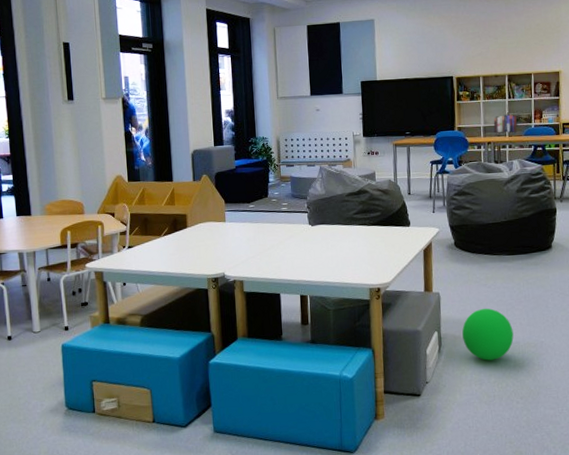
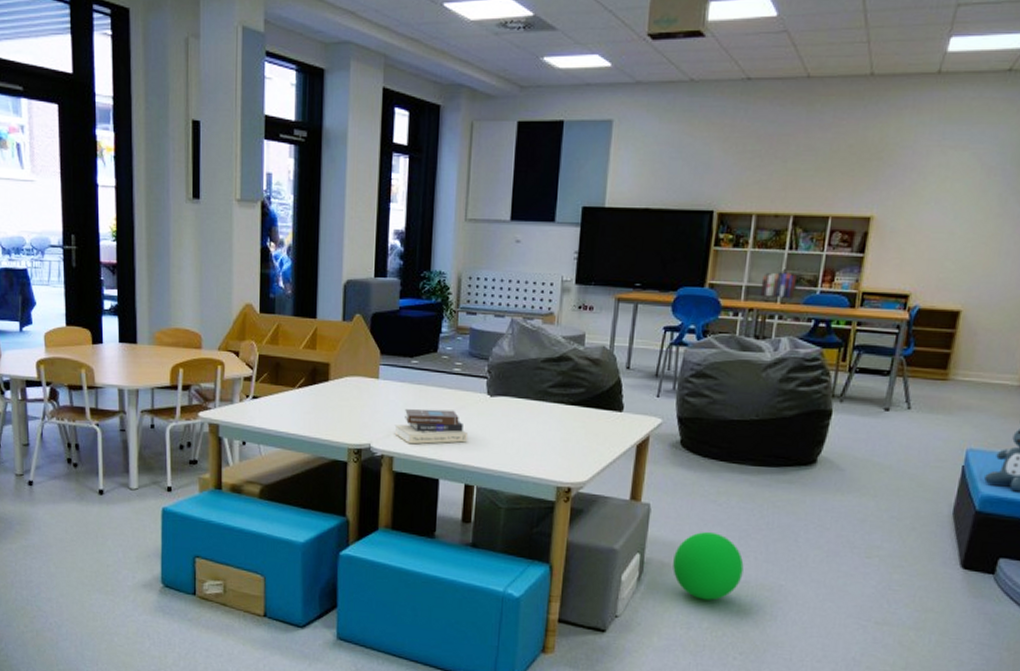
books: none [241,239,299,269] -> present [394,409,469,445]

